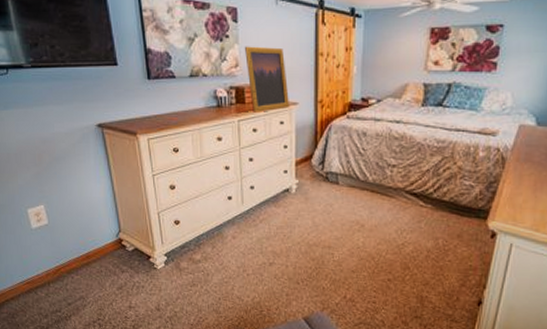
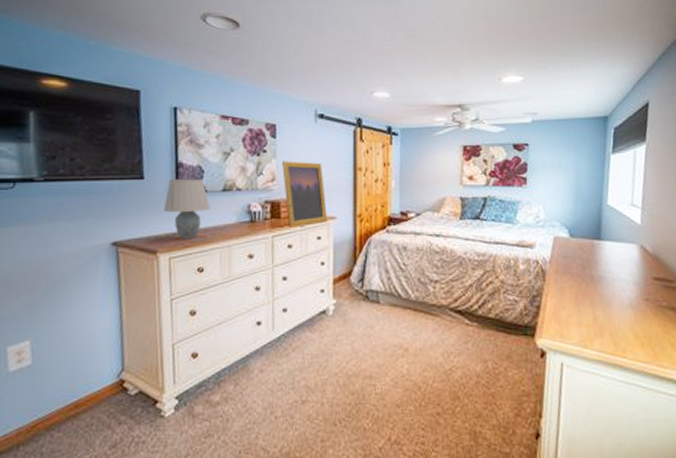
table lamp: none [138,64,180,123] -> present [164,178,210,240]

